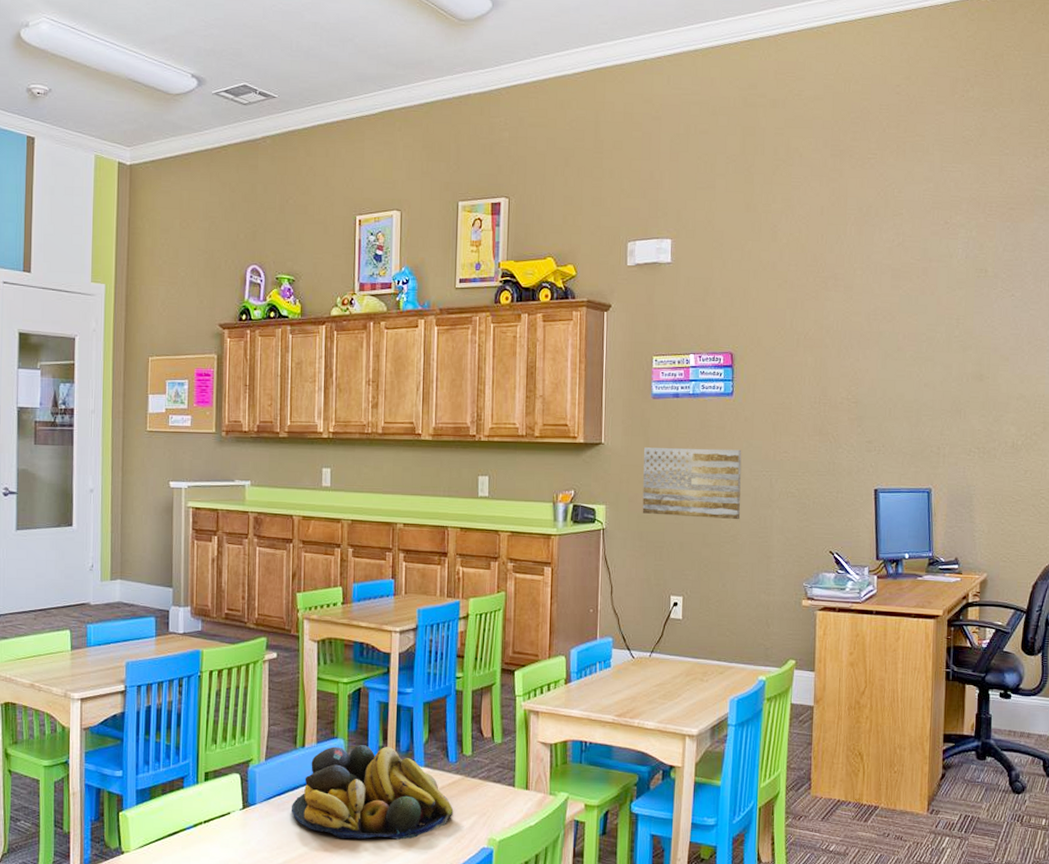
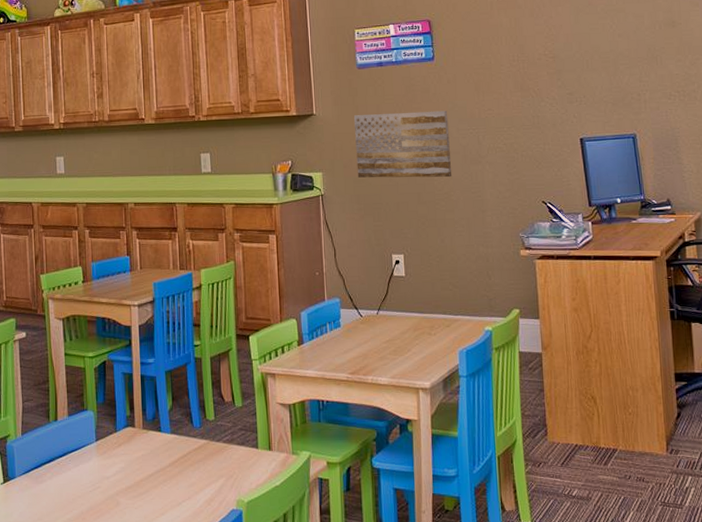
fruit bowl: present [291,745,454,841] -> none [48,415,202,507]

